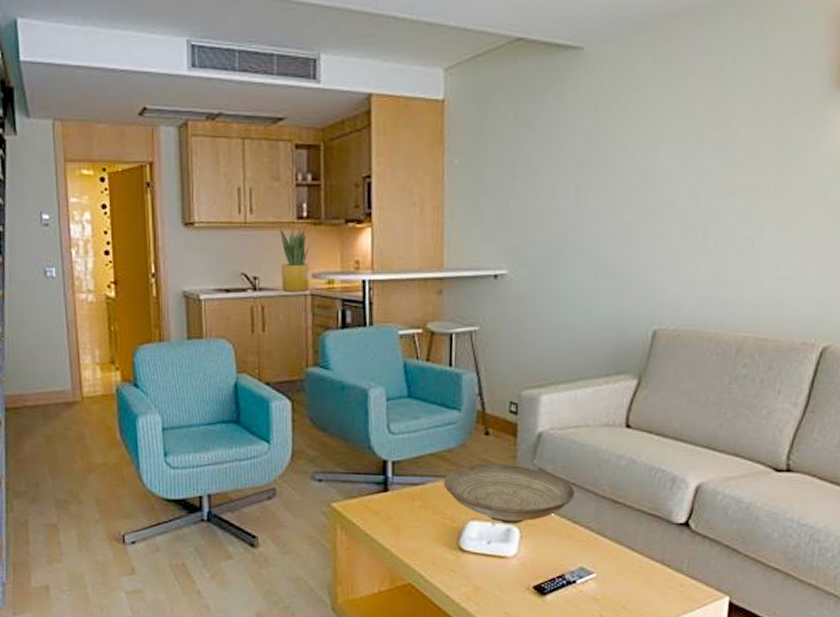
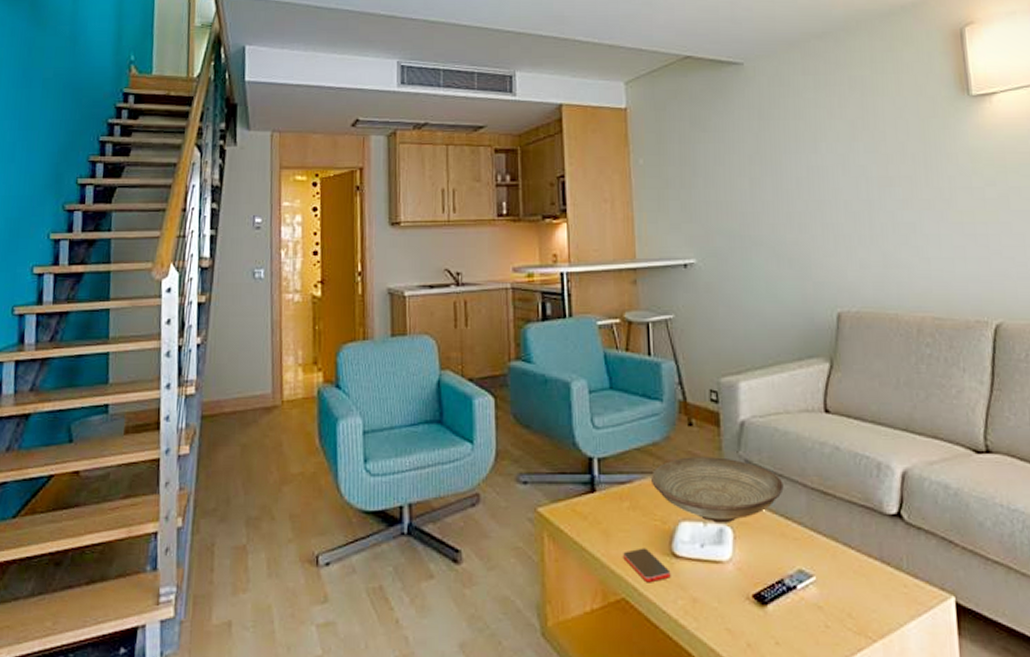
planter: present [279,225,310,293] -> none [481,222,510,287]
smartphone: none [412,542,456,572] -> present [623,548,671,583]

